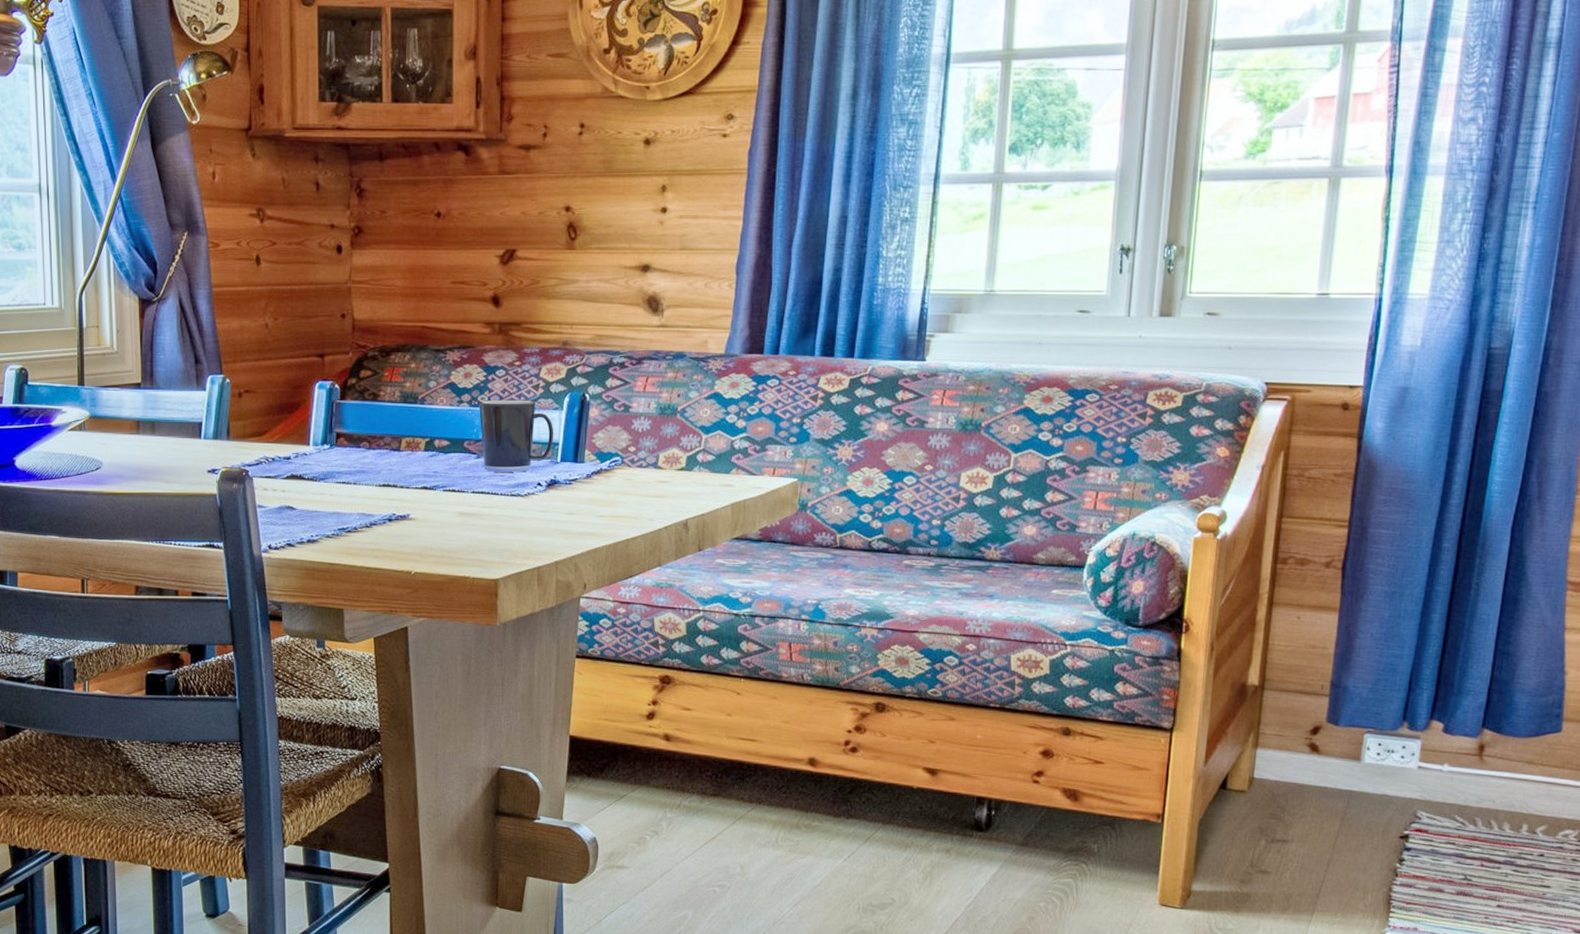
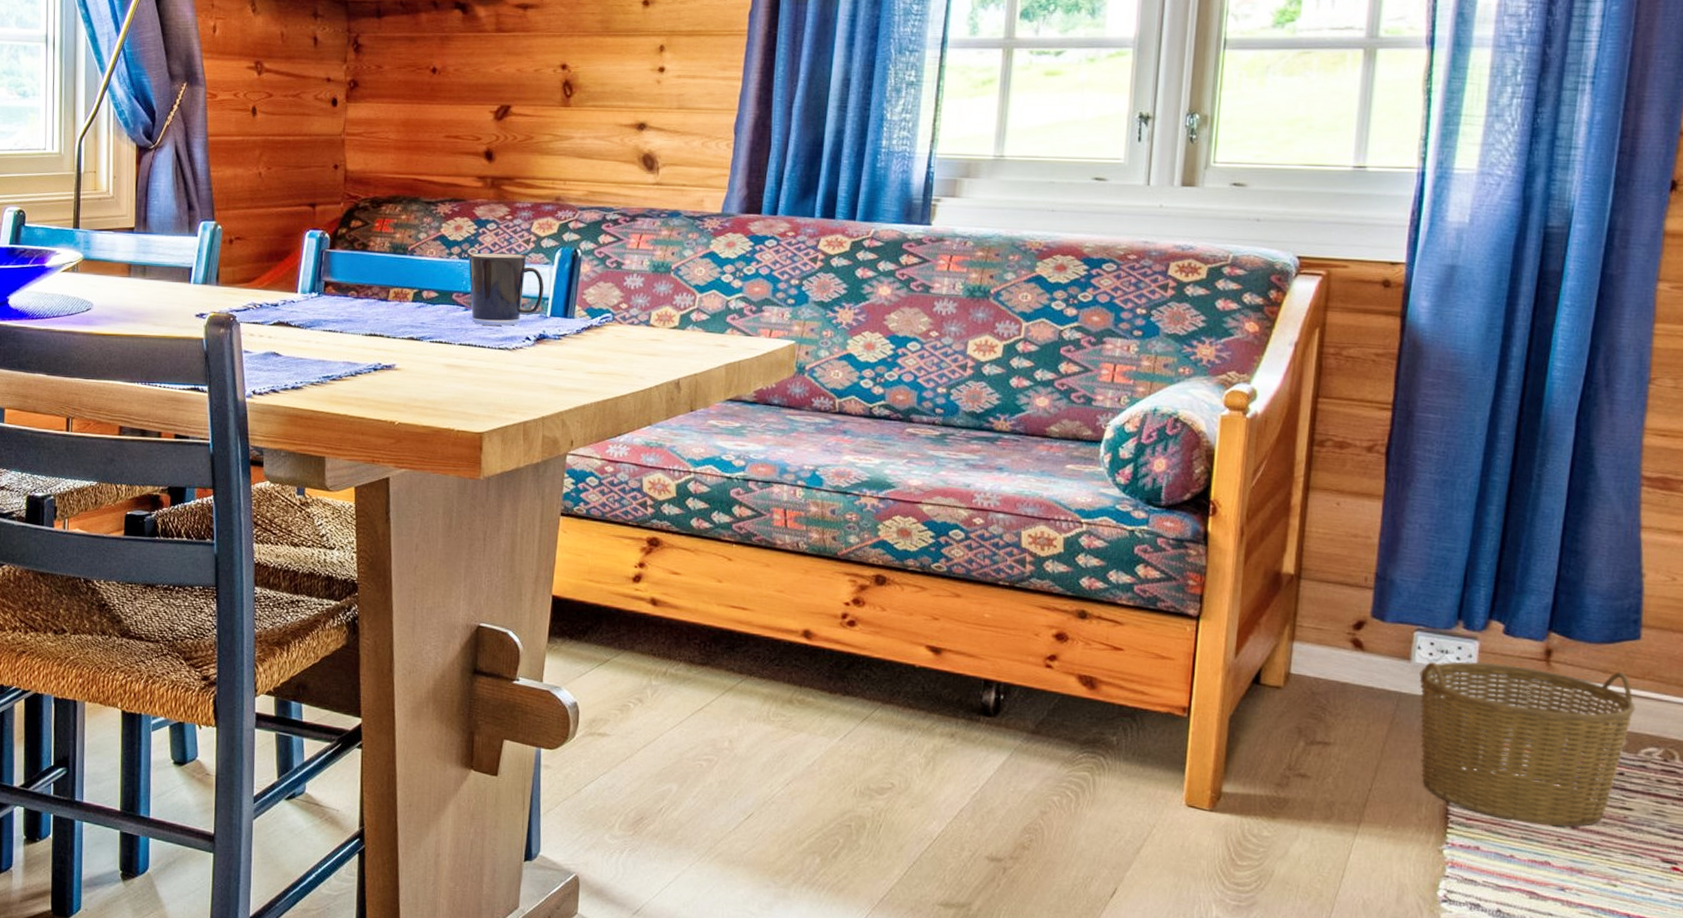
basket: none [1367,759,1556,906] -> present [1419,661,1636,827]

